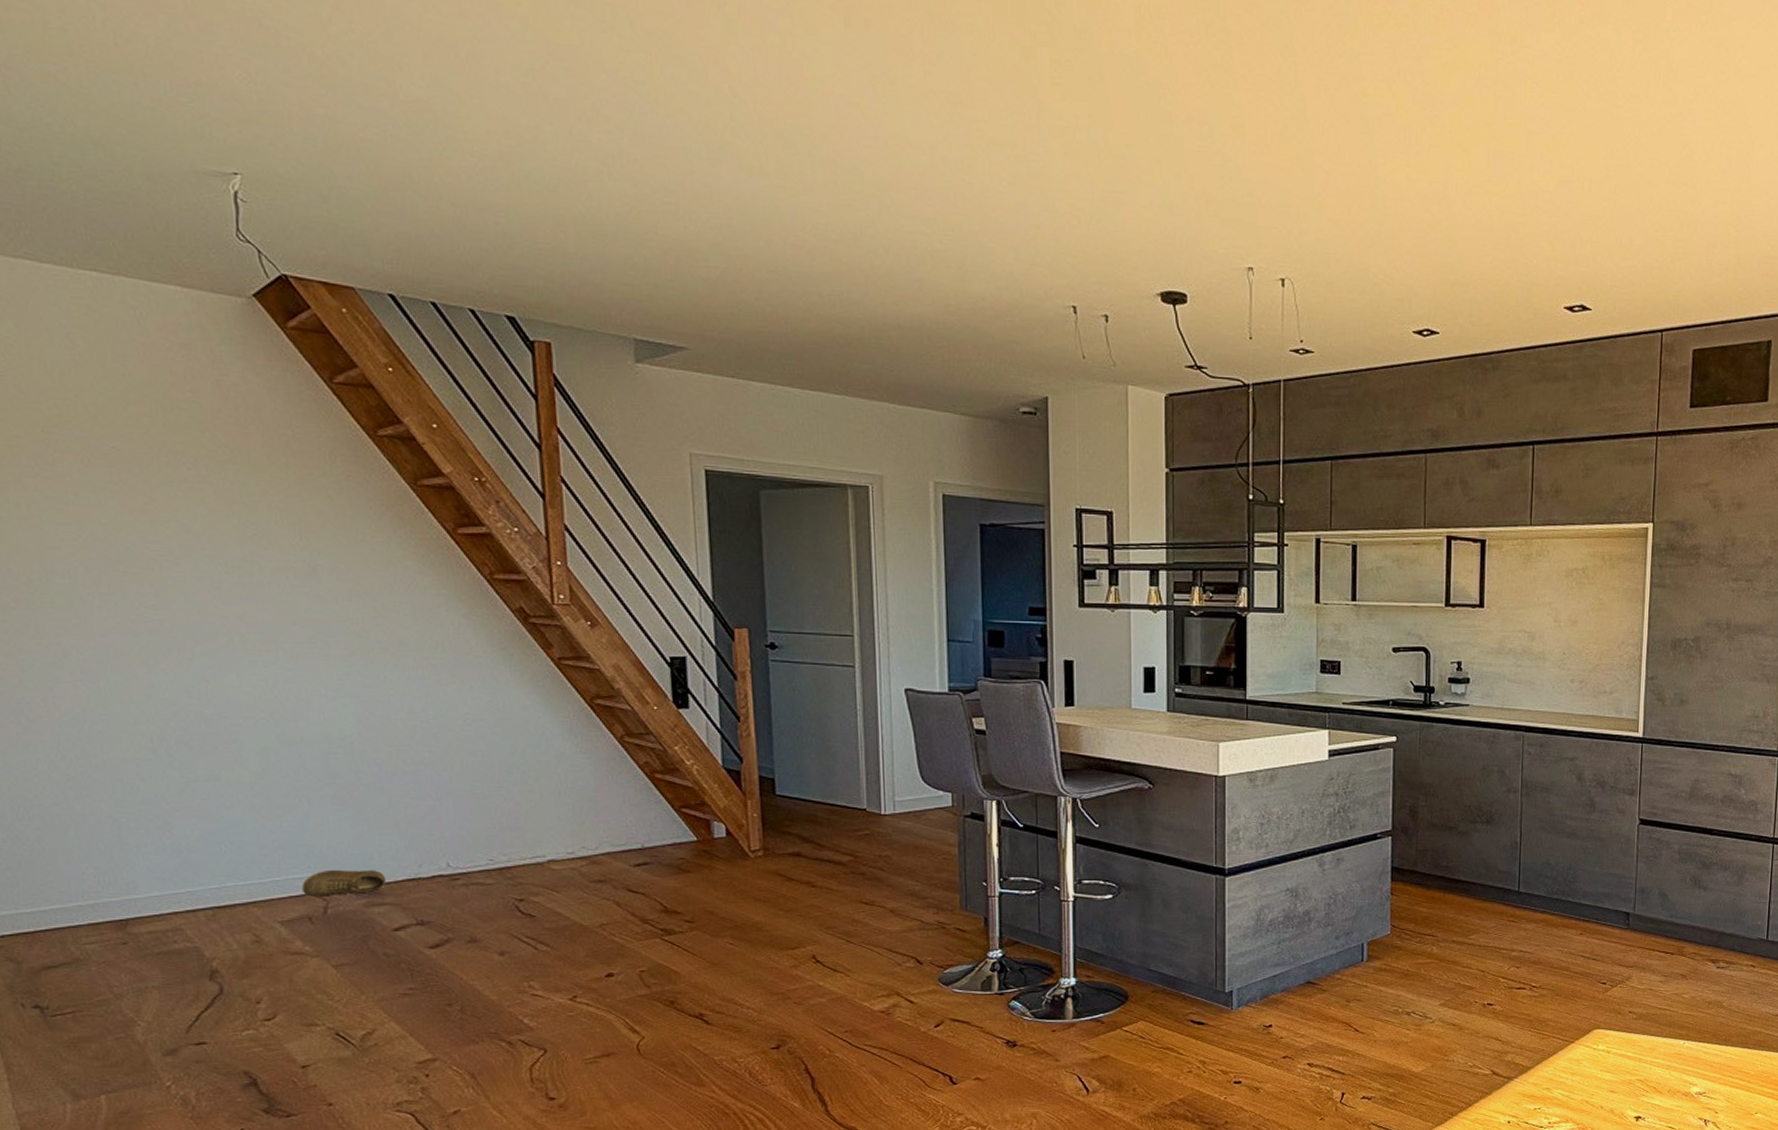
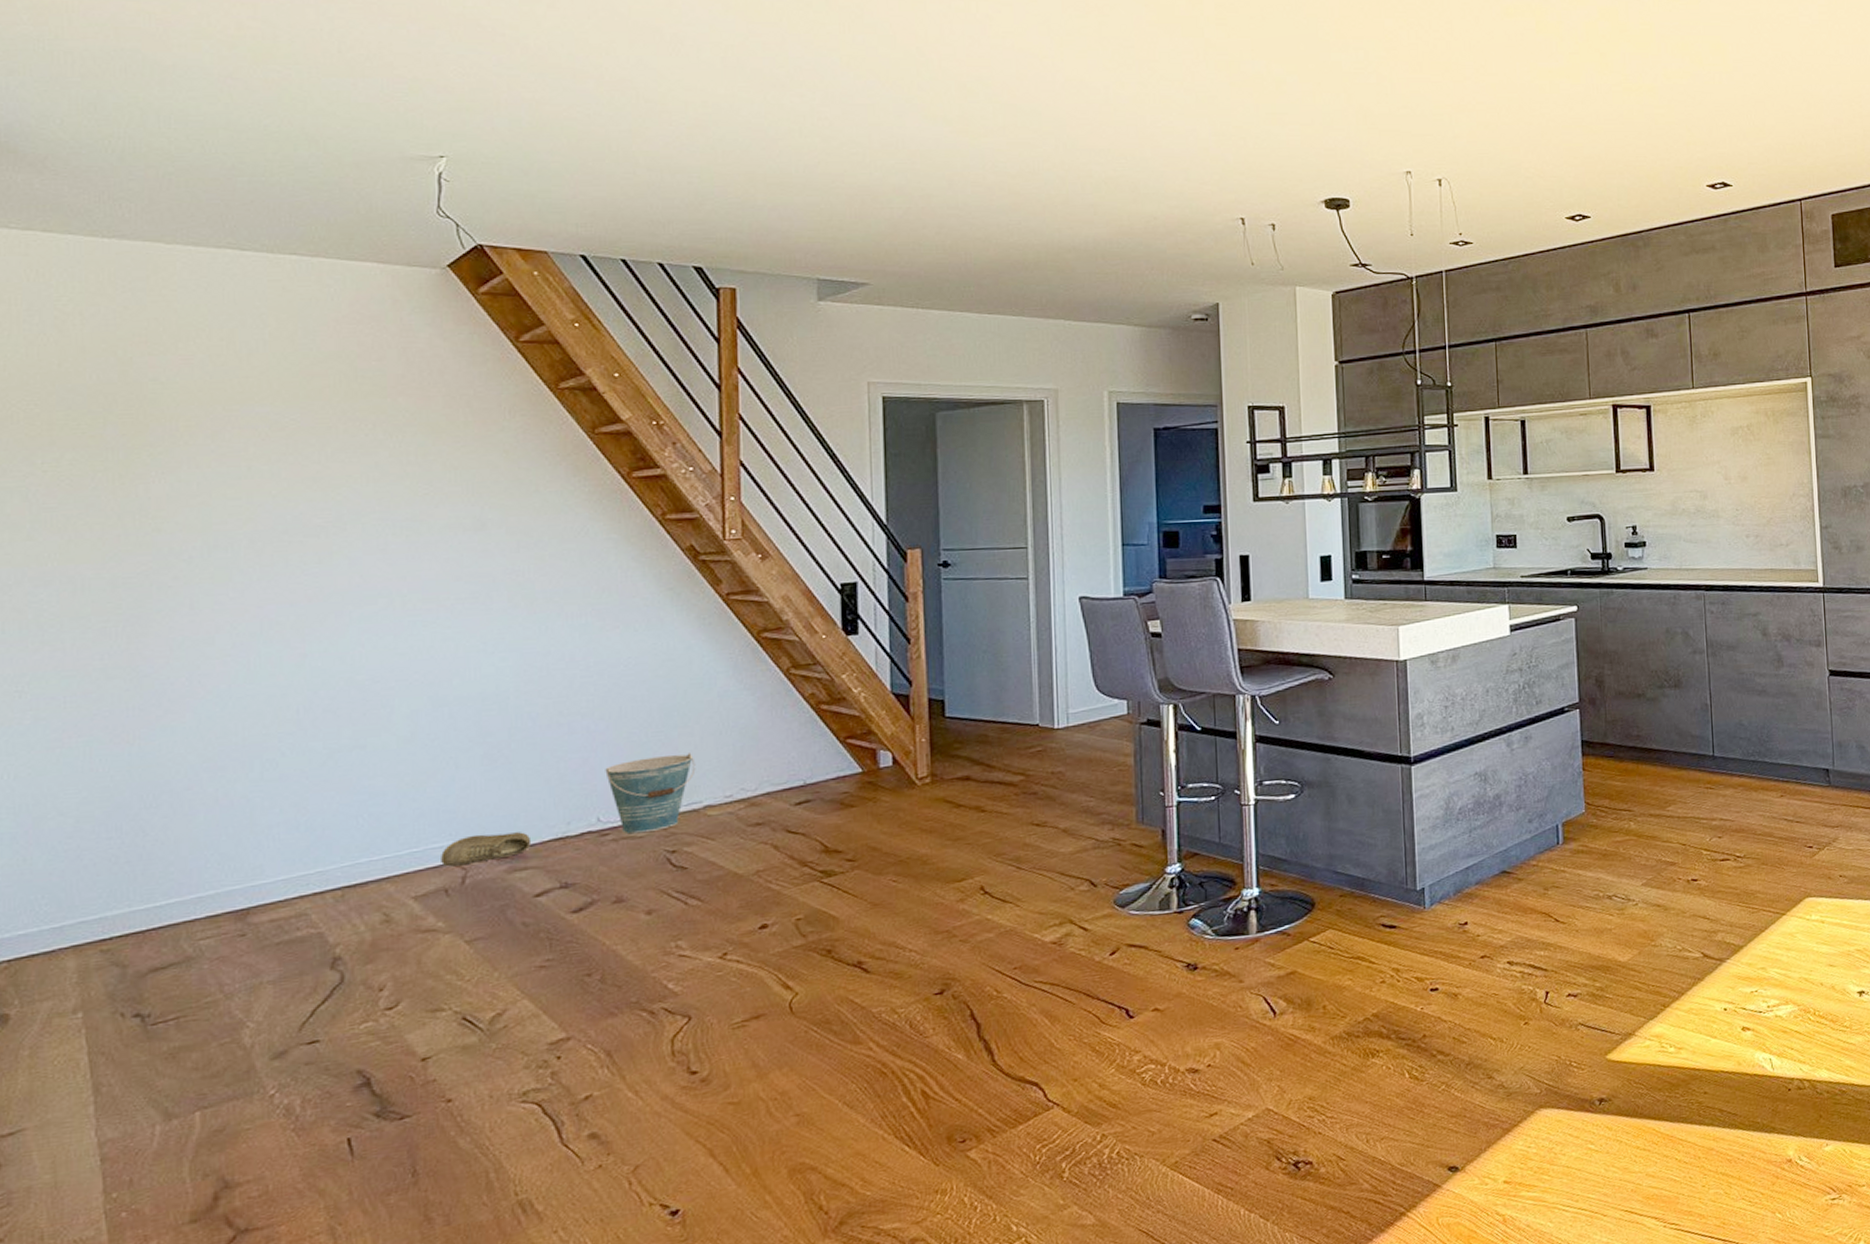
bucket: none [451,809,538,881] -> present [605,753,696,834]

